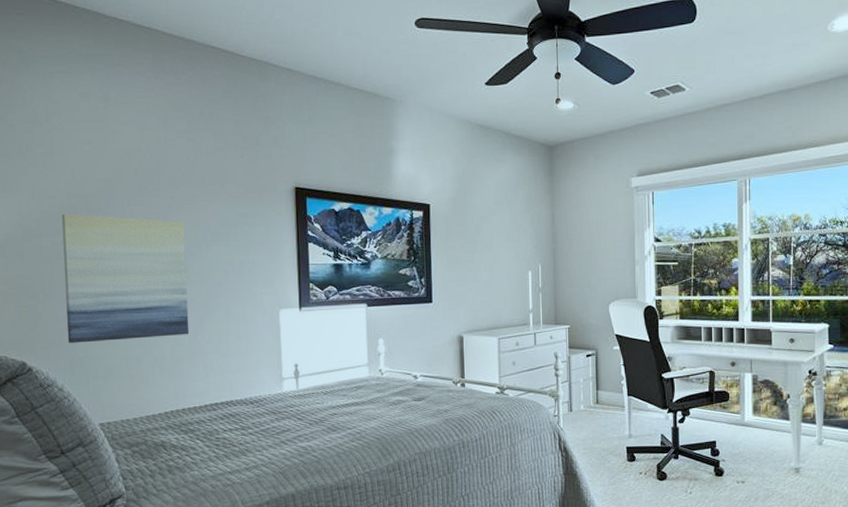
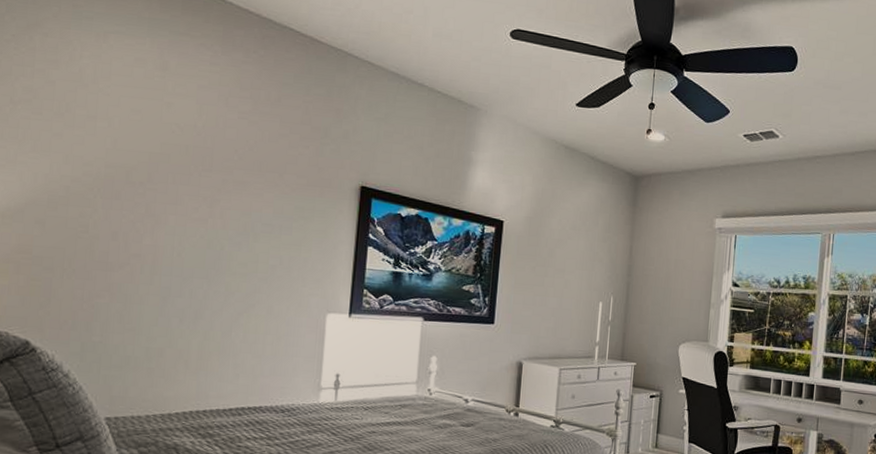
wall art: present [61,213,190,343] -> none [82,183,233,330]

